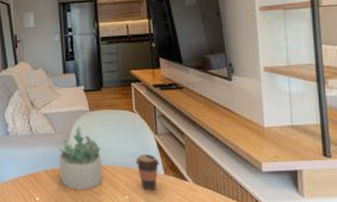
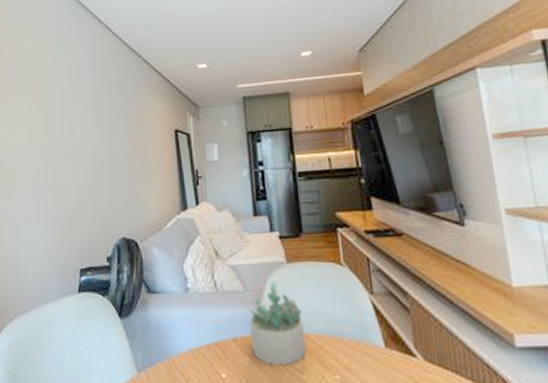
coffee cup: present [135,153,160,190] -> none [346,319,379,368]

